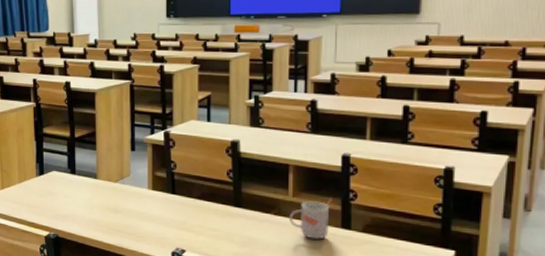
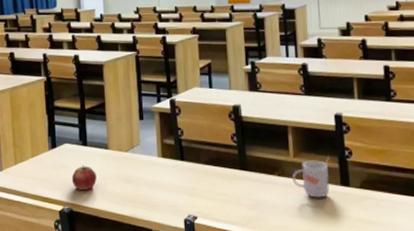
apple: none [58,193,84,217] -> present [71,165,97,190]

